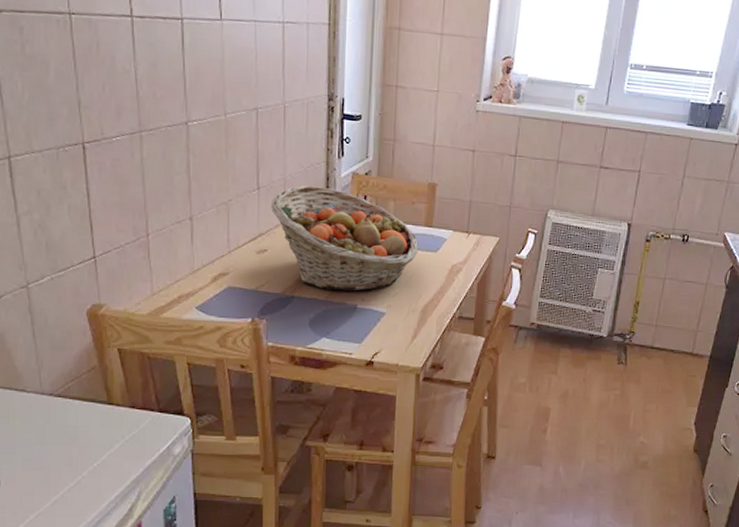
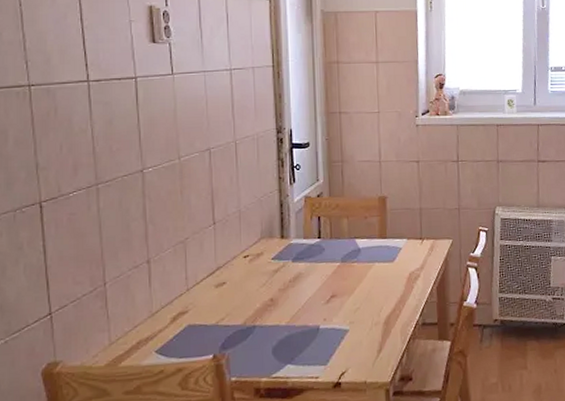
fruit basket: present [271,185,419,292] -> none [228,213,375,315]

